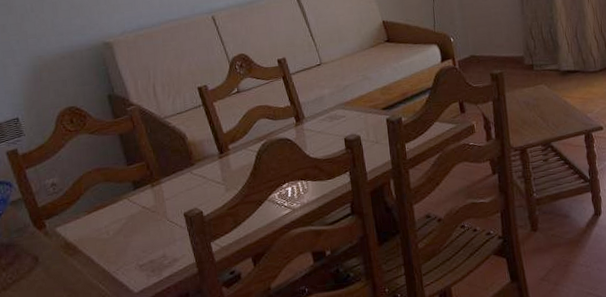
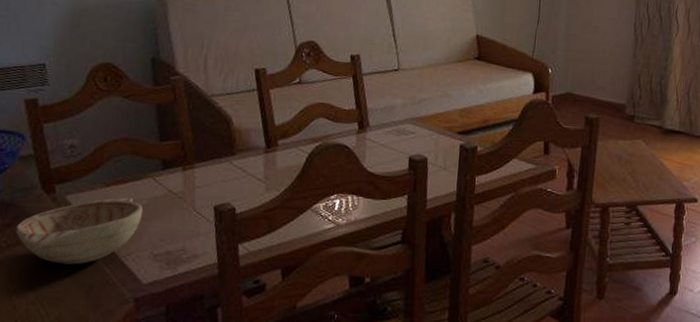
decorative bowl: none [17,219,123,289] -> present [15,197,143,265]

